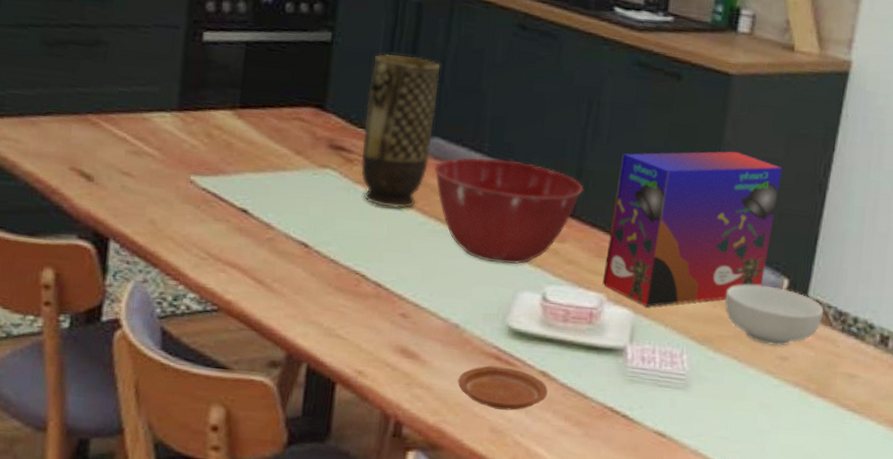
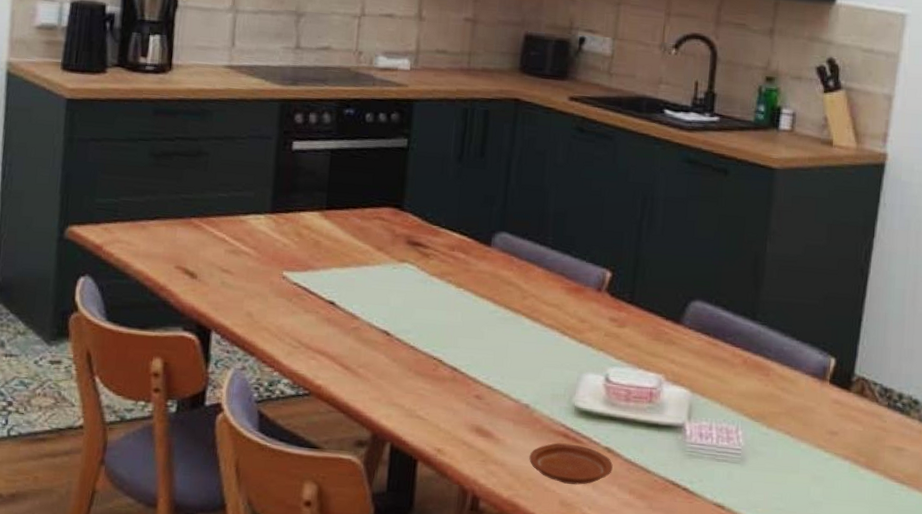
vase: present [360,53,441,209] -> none [436,157,507,299]
mixing bowl: present [433,157,584,265] -> none [502,250,641,348]
cereal box: present [602,151,783,307] -> none [660,239,826,387]
cereal bowl: present [725,284,824,347] -> none [776,364,870,422]

